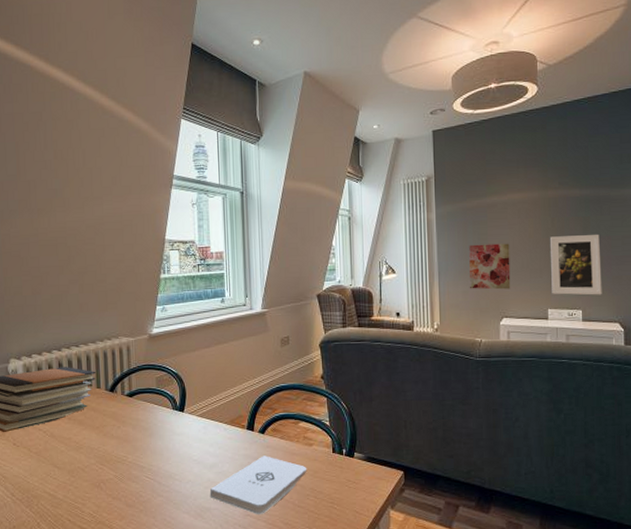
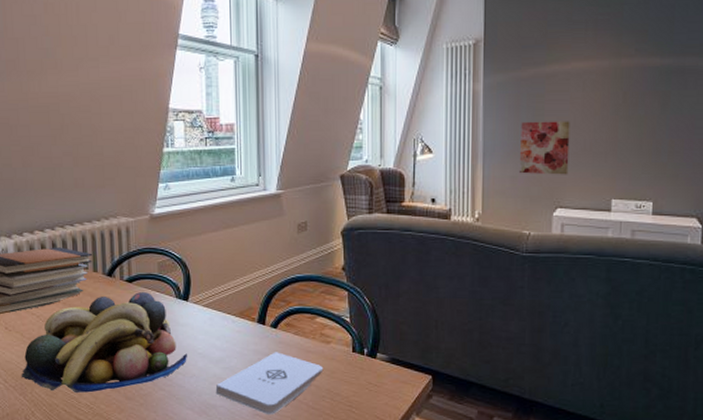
fruit bowl: none [27,405,183,503] -> present [21,292,187,394]
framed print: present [549,234,602,295] -> none [618,112,681,185]

